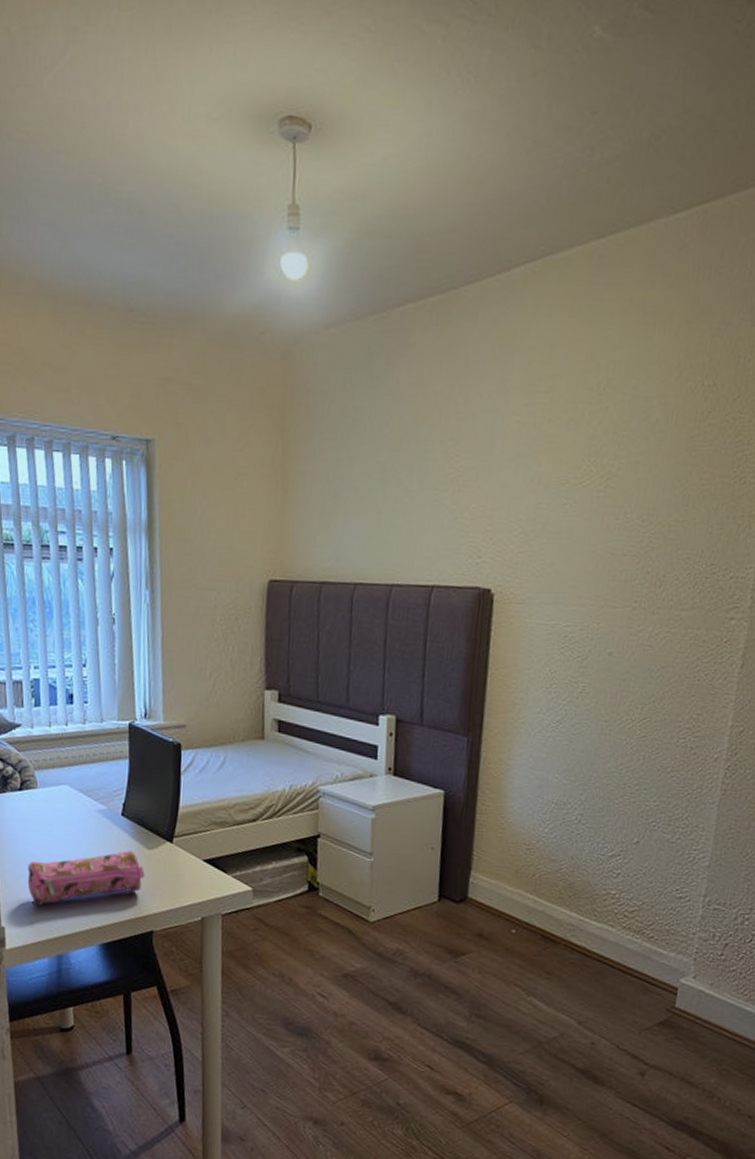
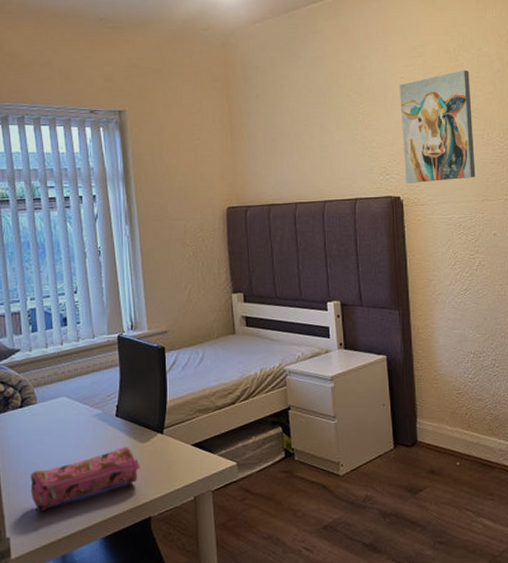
wall art: none [502,416,615,574] -> present [399,69,476,183]

